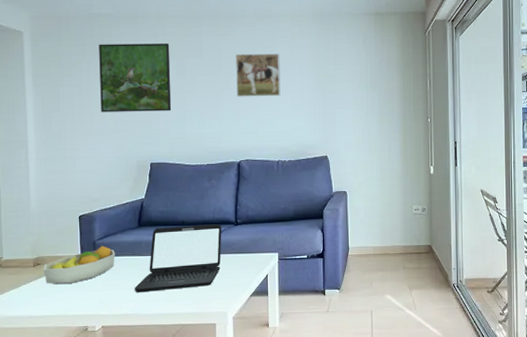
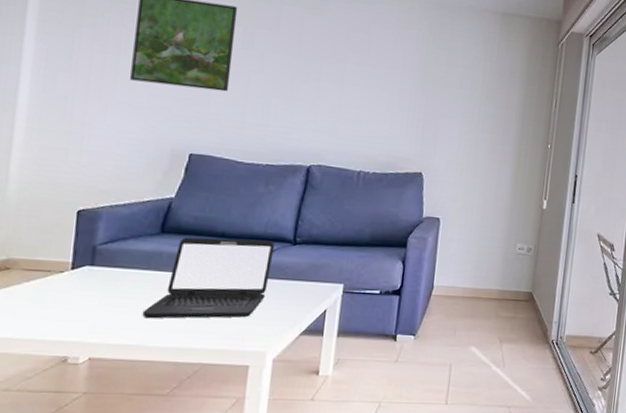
fruit bowl: present [43,246,115,285] -> none [13,252,123,299]
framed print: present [236,53,281,97] -> none [318,33,380,94]

